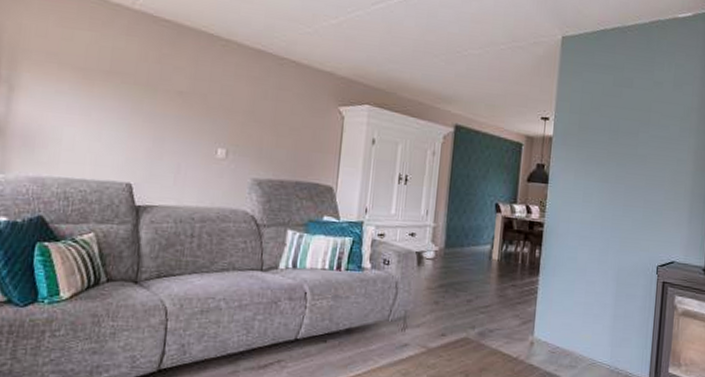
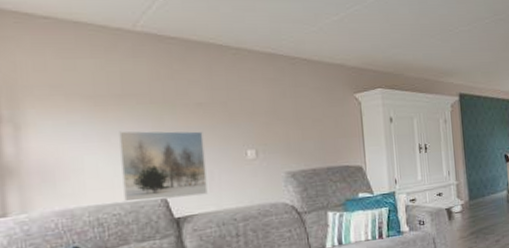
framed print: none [92,107,178,187] -> present [119,131,208,203]

